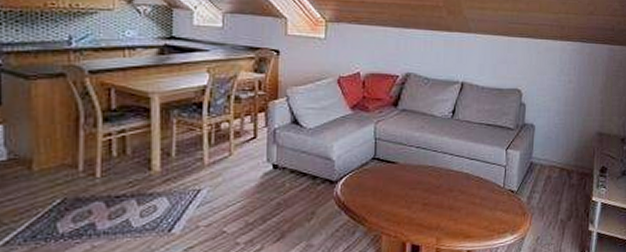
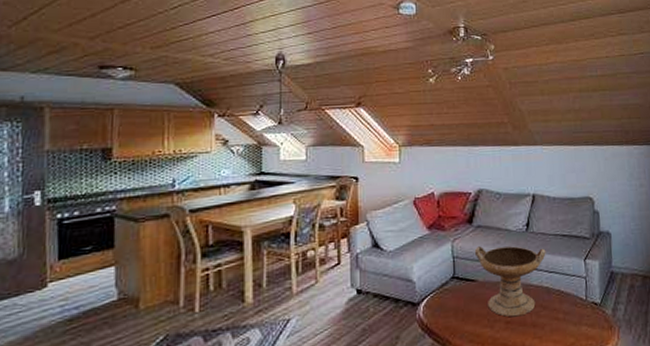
decorative bowl: none [397,130,469,200] -> present [474,246,546,317]

